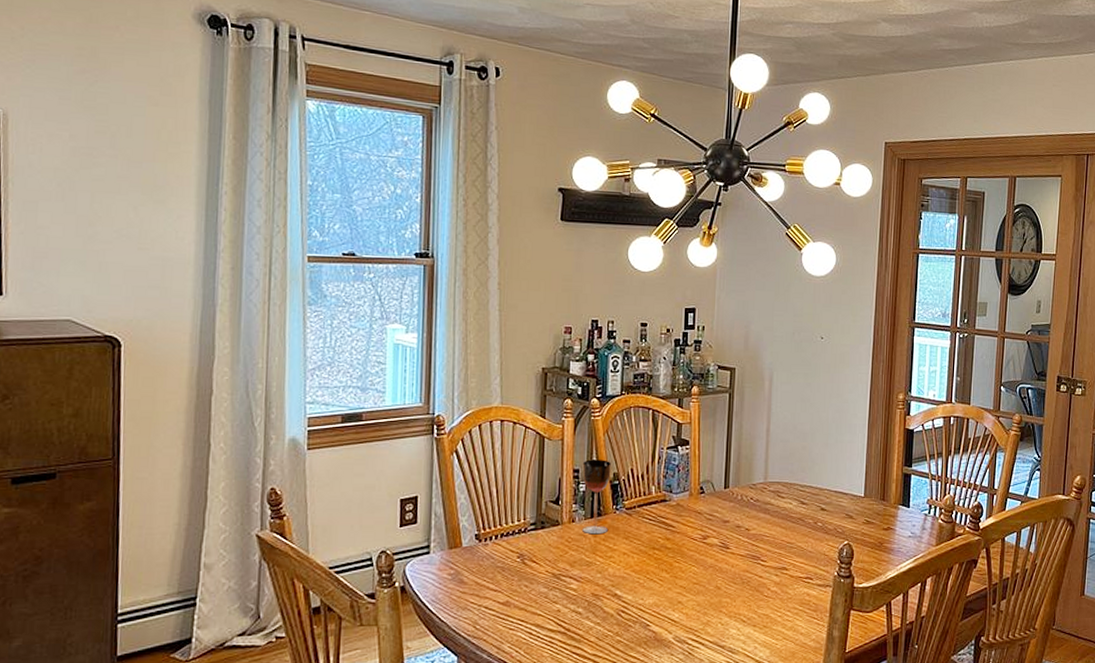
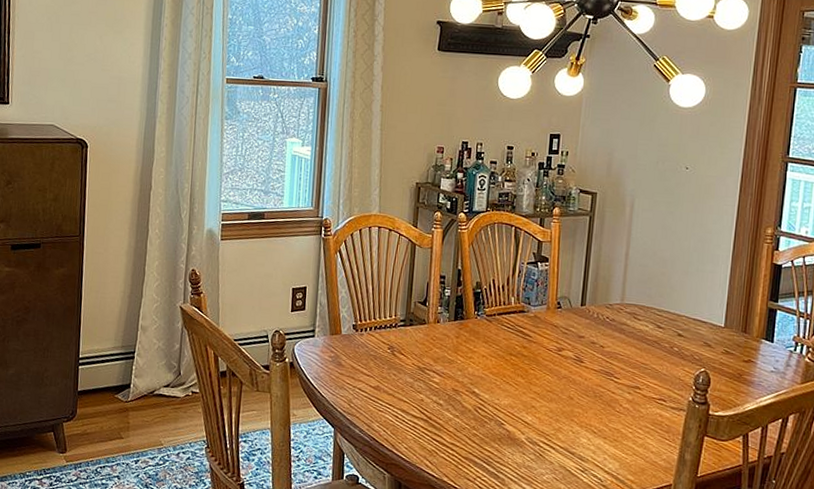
wineglass: present [582,459,611,535] -> none [446,268,475,336]

